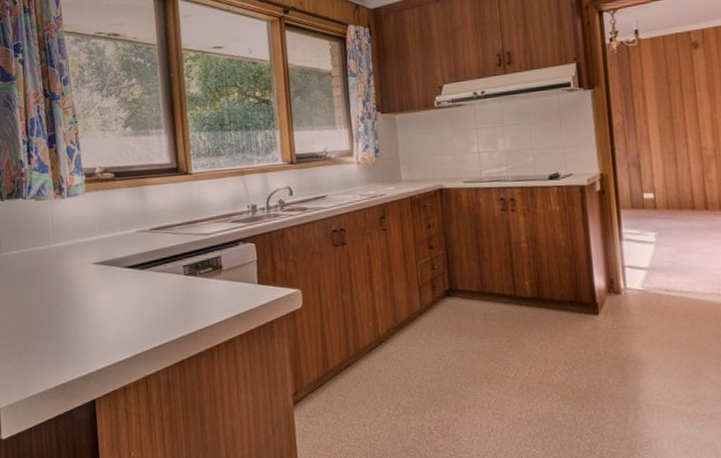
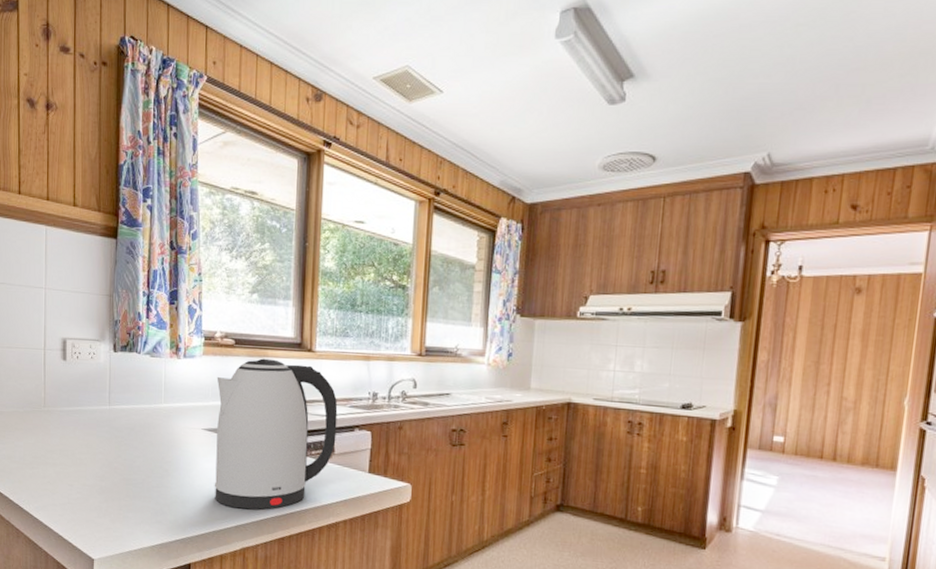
kettle: none [101,186,222,337] -> present [214,358,338,510]

